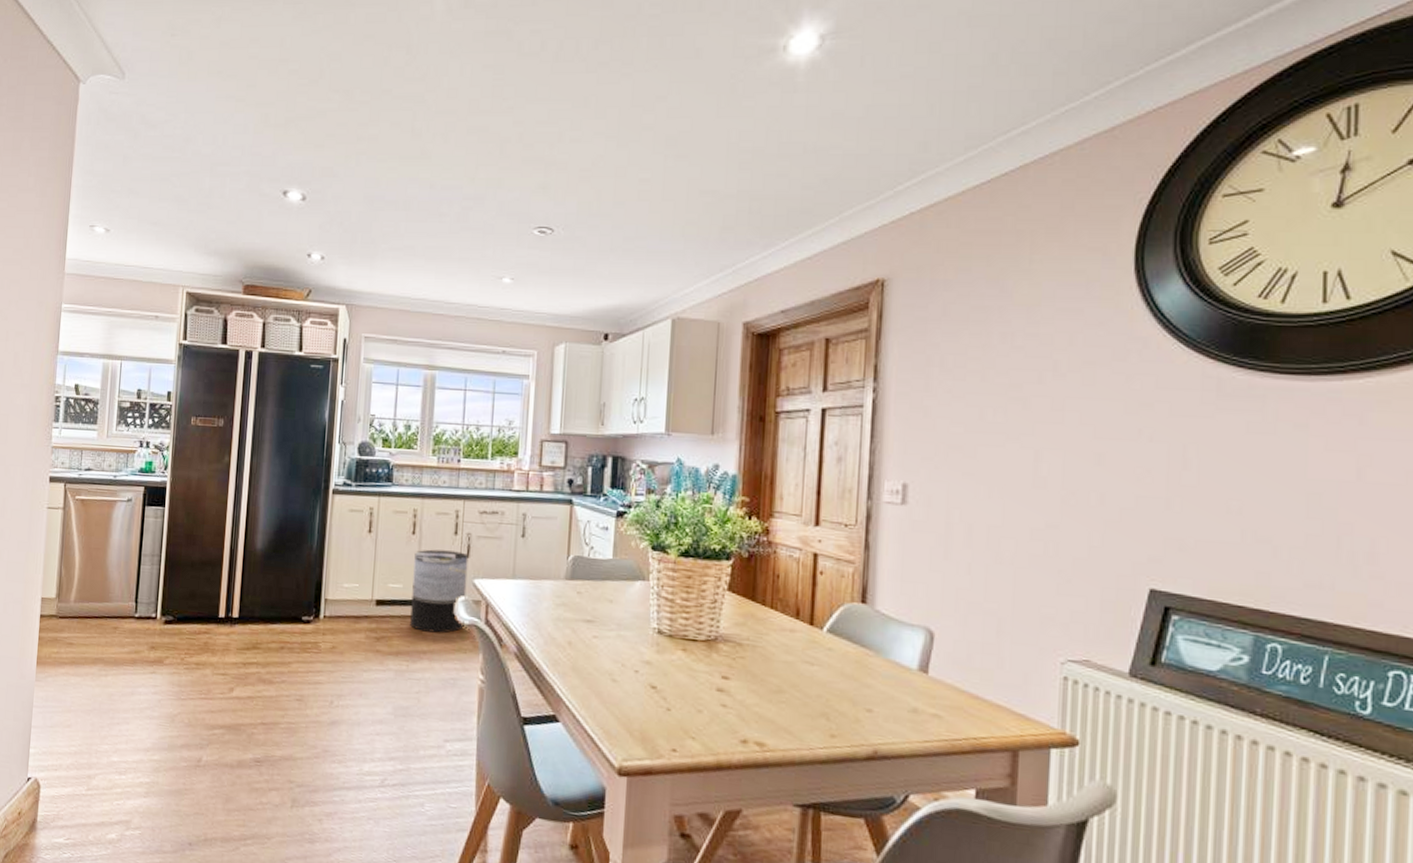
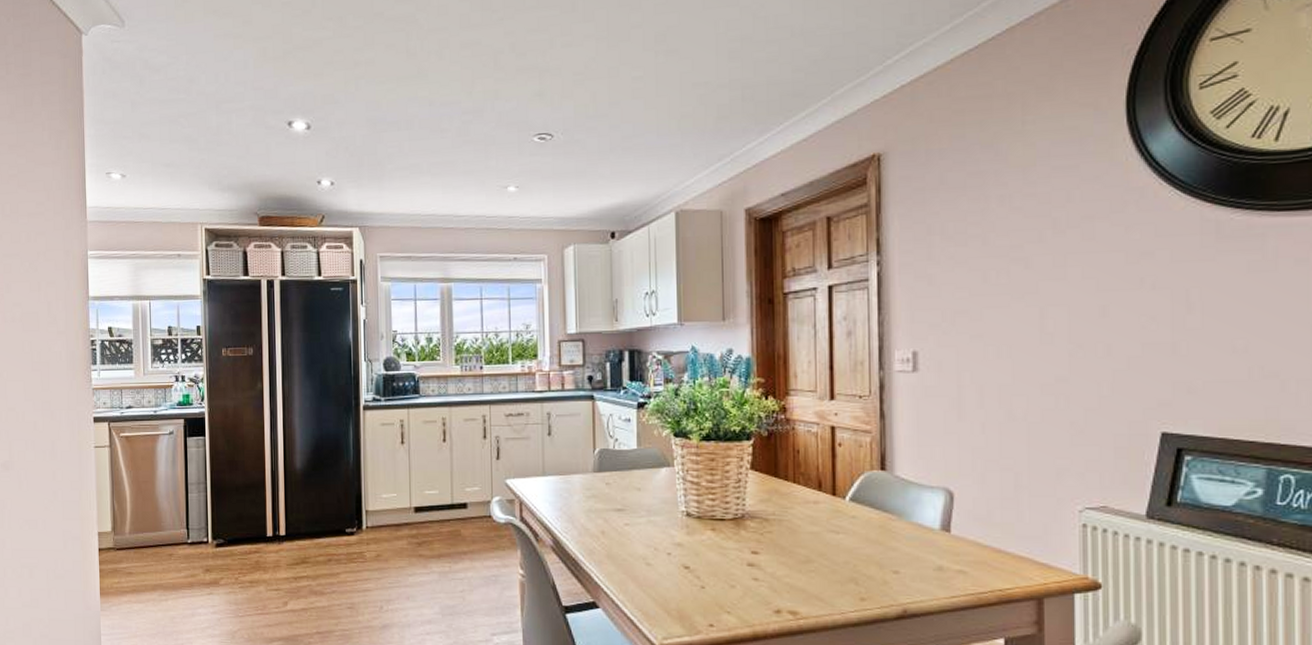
trash can: present [410,549,469,633] -> none [447,454,500,534]

